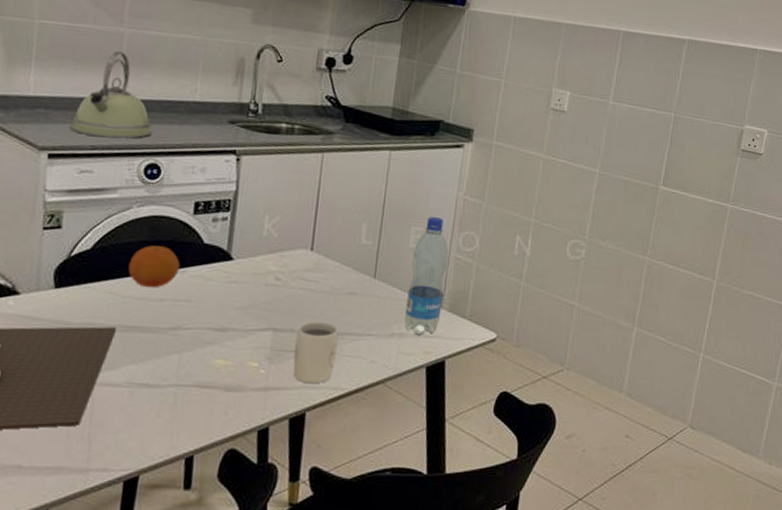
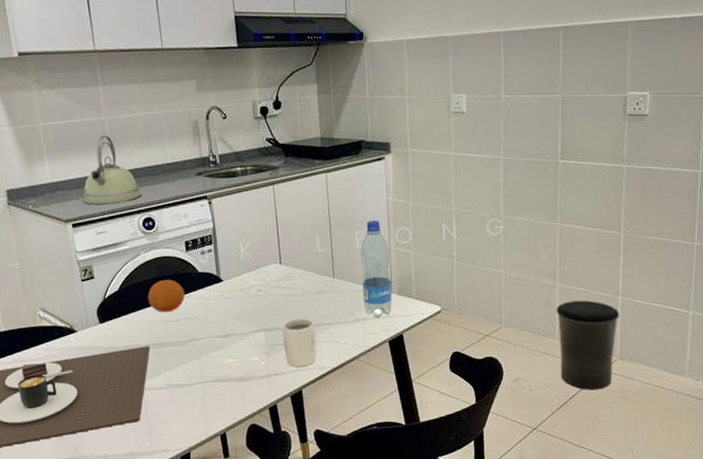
waste bin: none [621,350,699,461] -> present [556,300,620,390]

